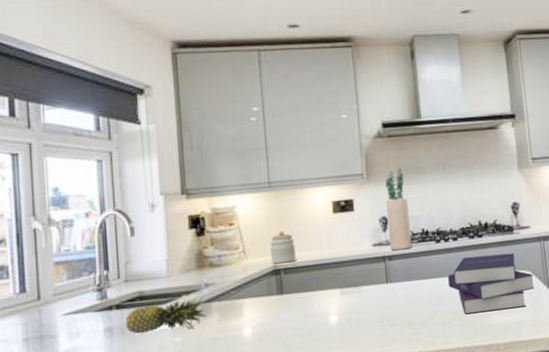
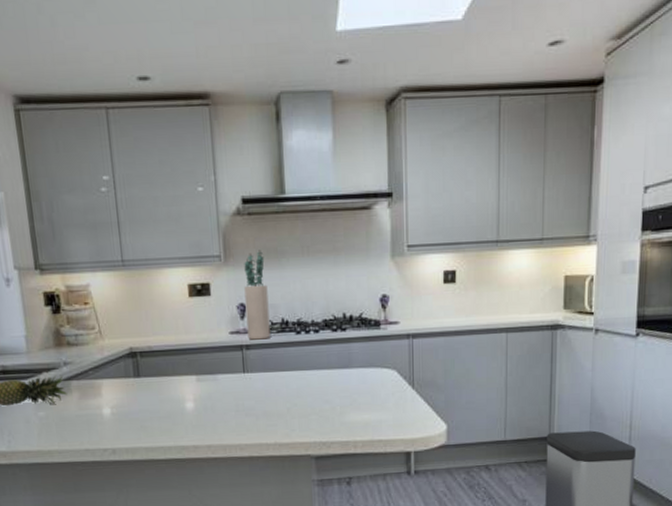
jar: present [270,230,296,264] -> none [125,312,152,347]
book: present [448,253,534,315] -> none [307,349,398,410]

